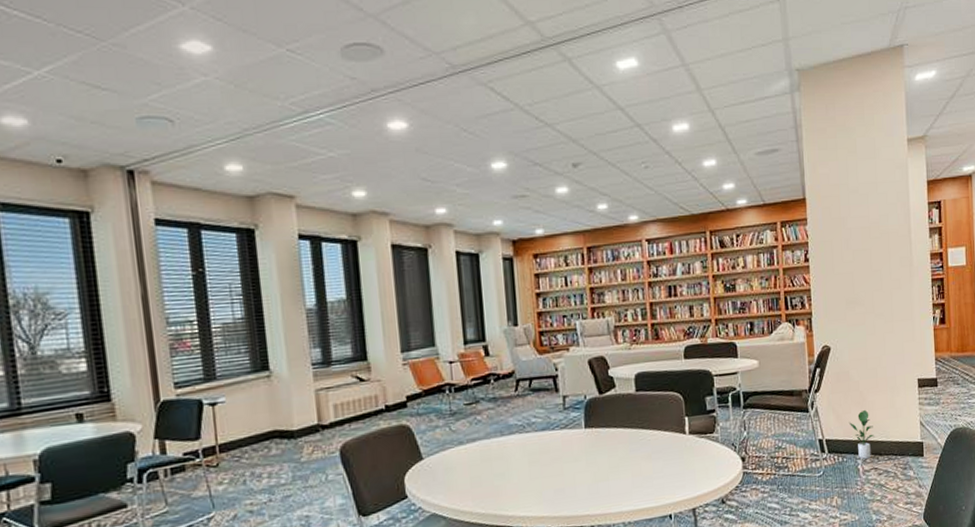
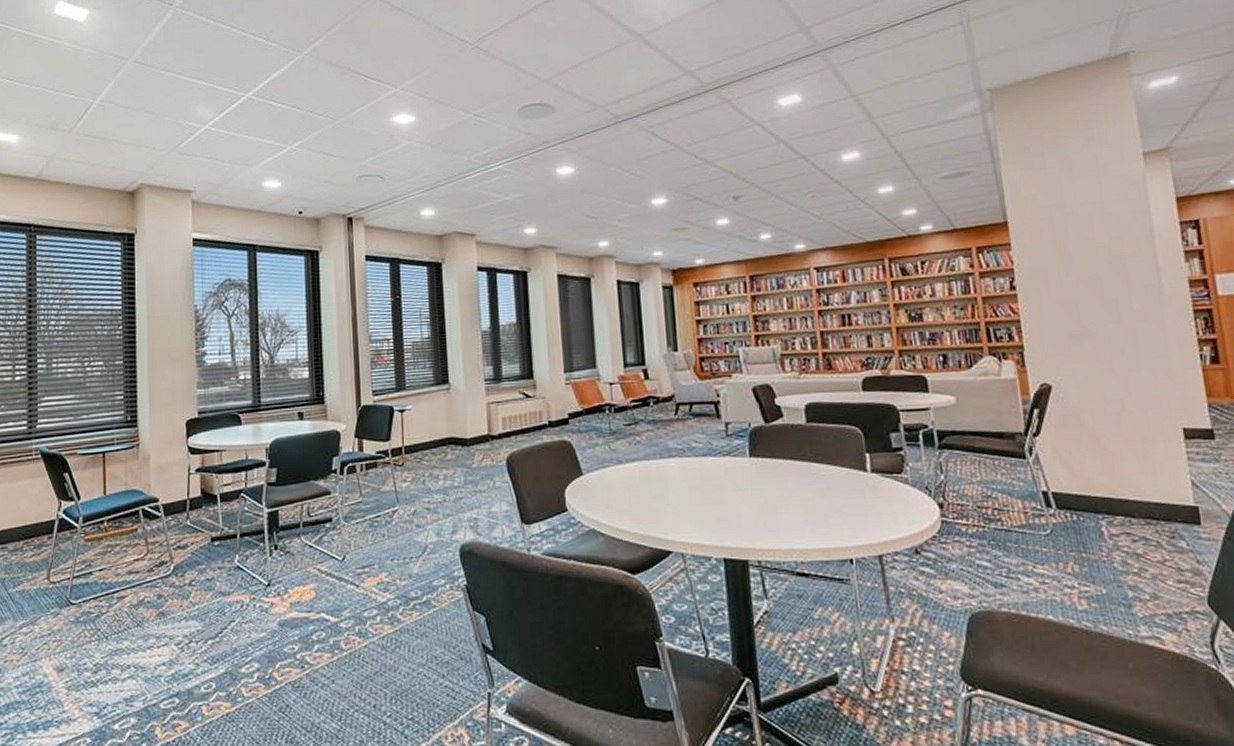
potted plant: present [848,409,875,459] -> none [1083,460,1124,520]

